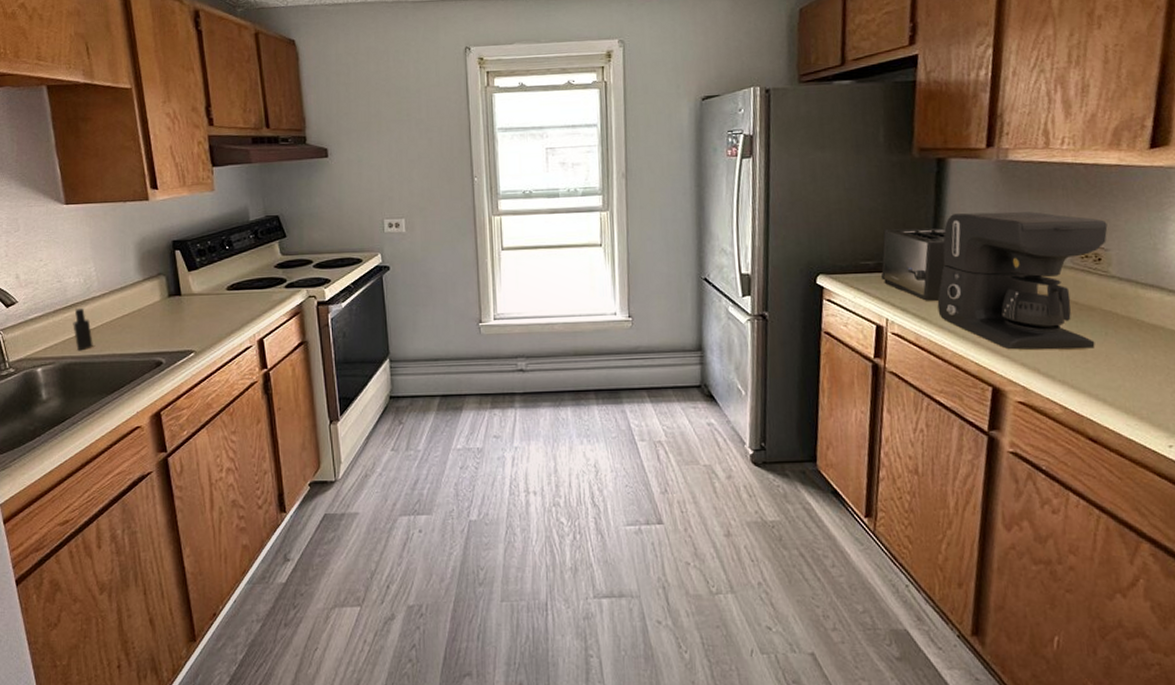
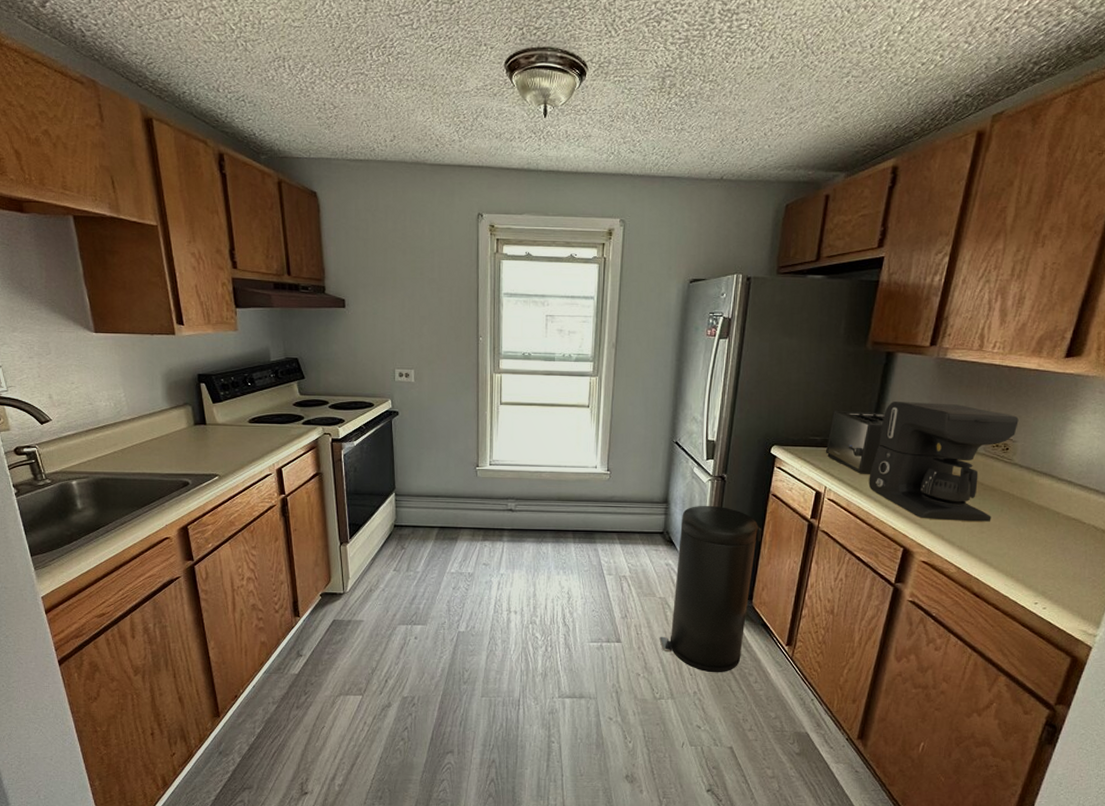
soap dispenser: present [73,307,93,350] -> none [105,429,124,467]
pedal bin: none [709,349,819,557] -> present [659,505,762,673]

